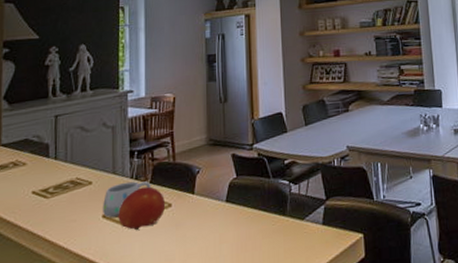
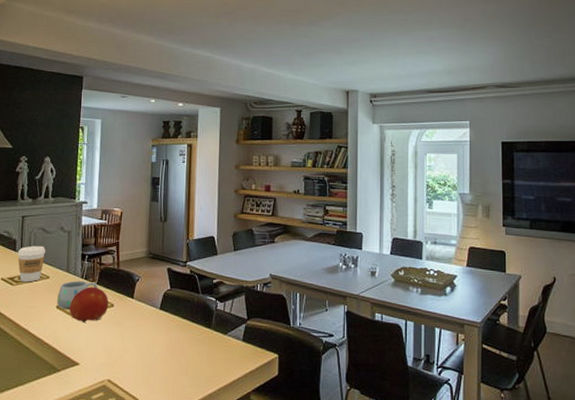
coffee cup: none [51,147,86,193] -> present [17,245,46,282]

